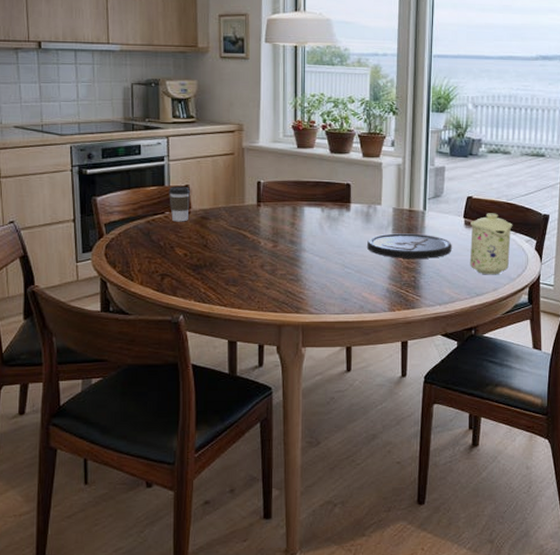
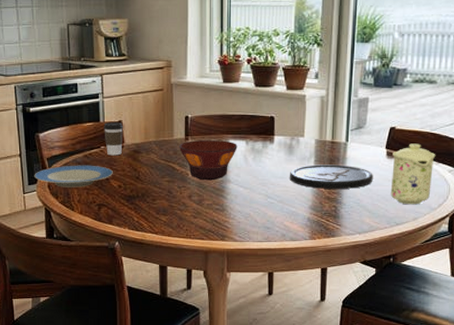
plate: none [89,231,178,256] -> present [34,165,113,187]
bowl: none [251,206,313,249] -> present [179,139,238,181]

